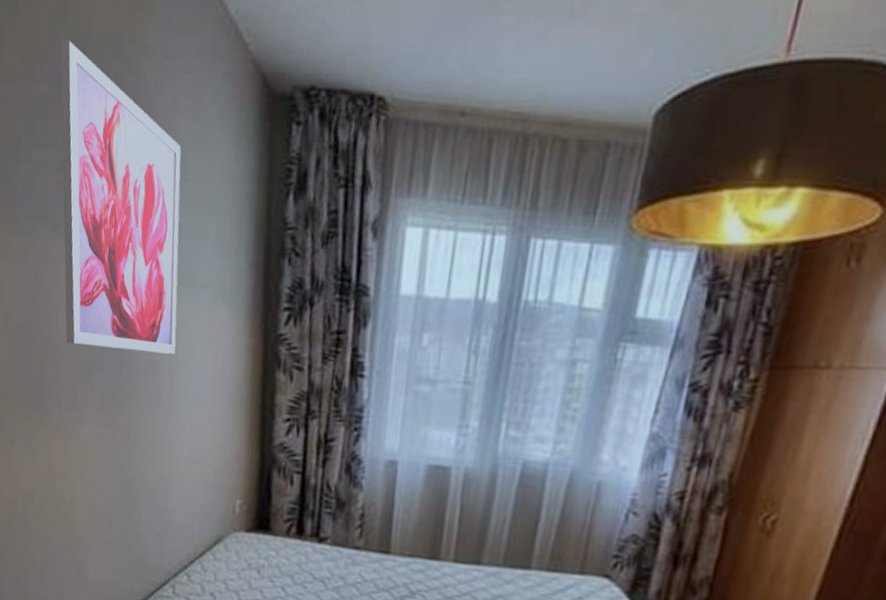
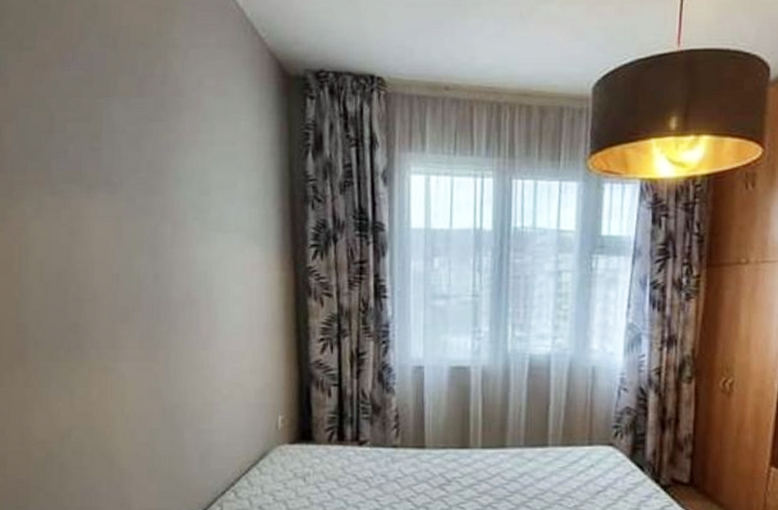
wall art: present [60,40,182,354] -> none [91,34,212,291]

